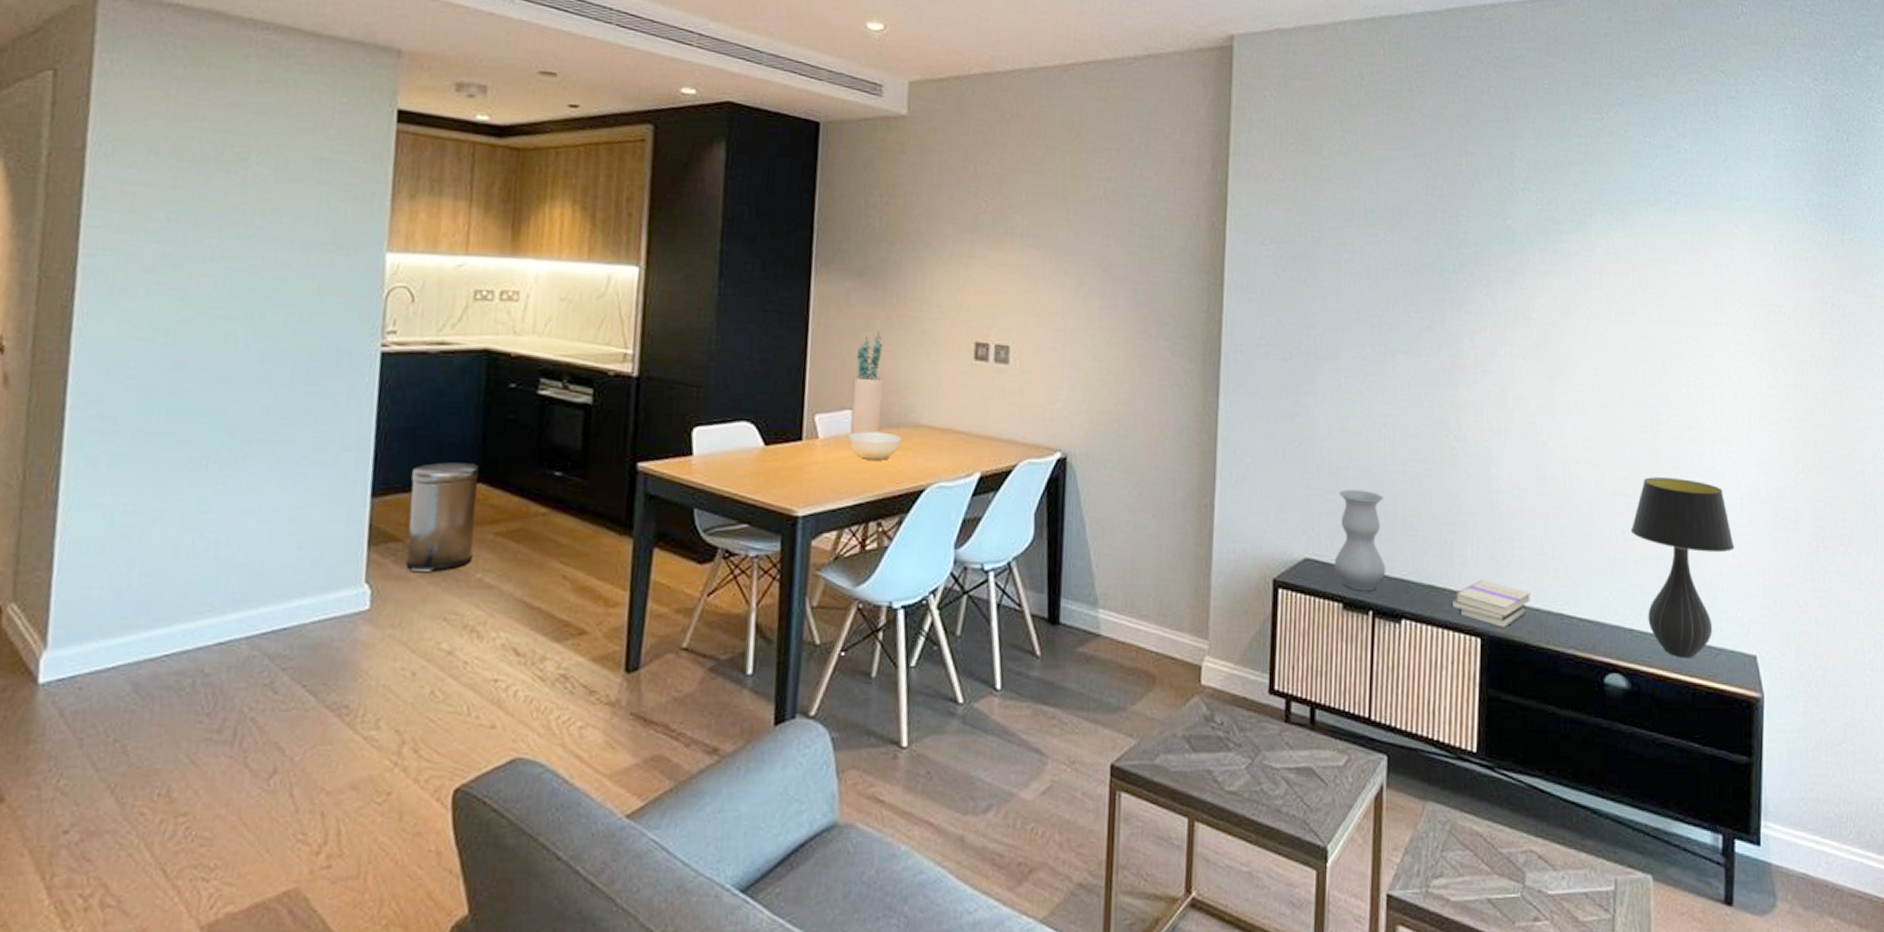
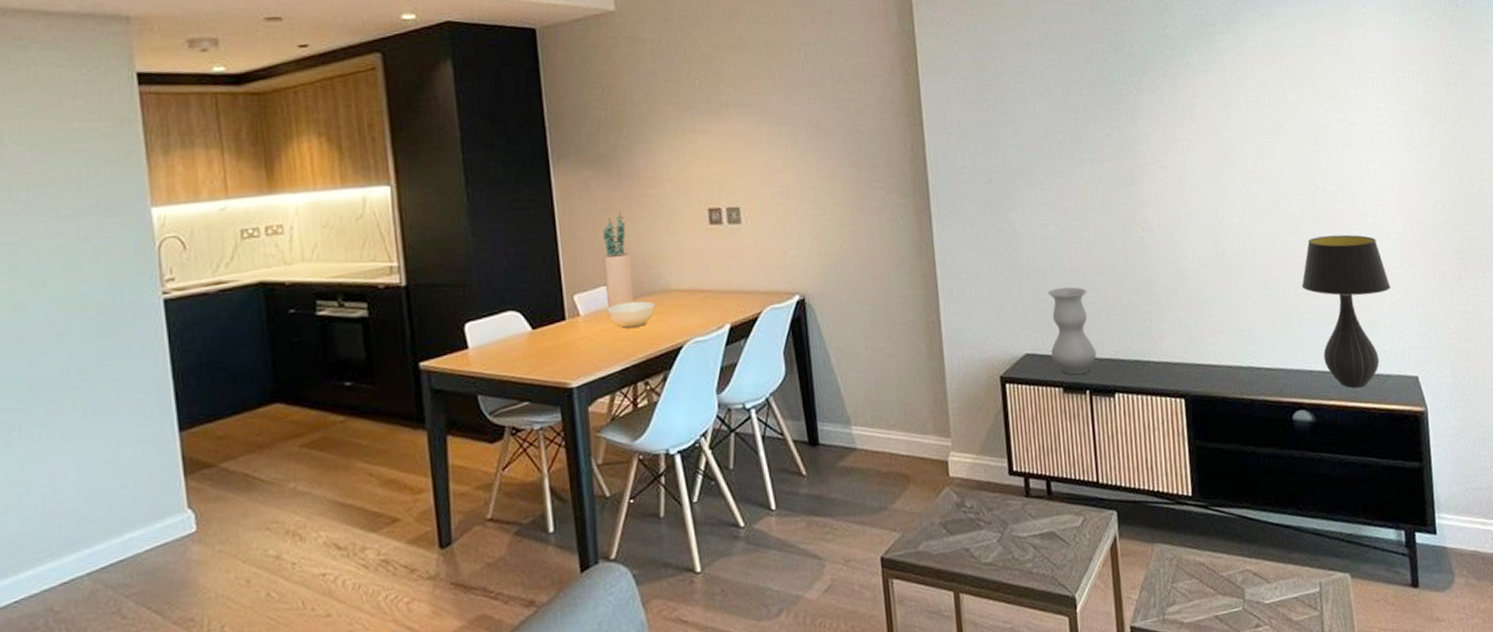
pedal bin: present [405,462,480,573] -> none [213,386,283,493]
books: present [1451,580,1530,629] -> none [1156,348,1223,388]

